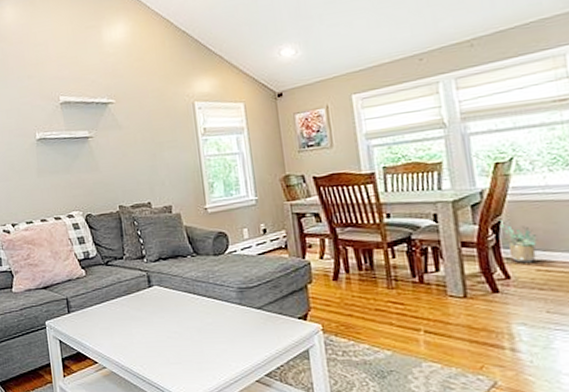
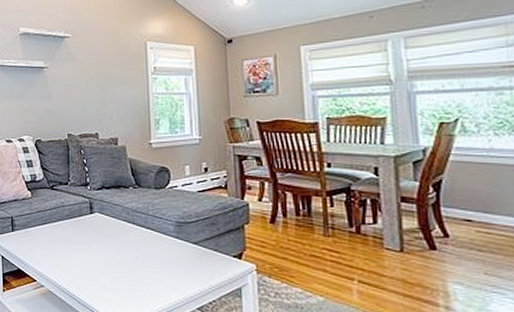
potted plant: present [499,219,538,263] -> none [440,178,480,223]

